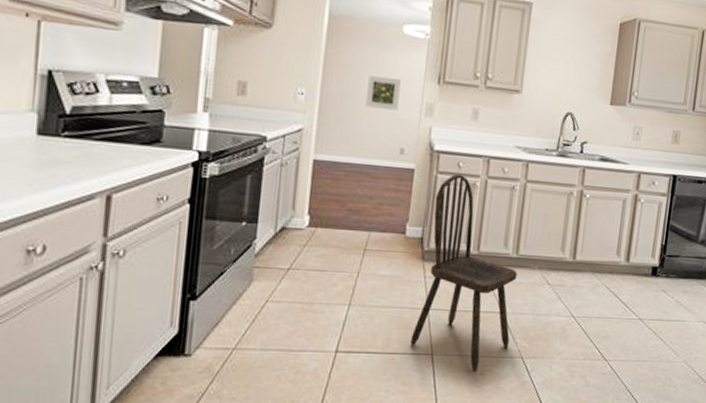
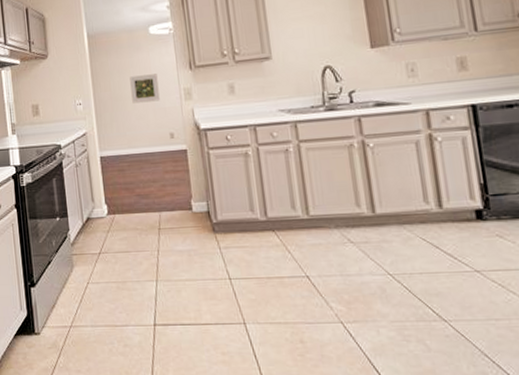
chair: present [411,173,518,371] -> none [212,146,323,339]

